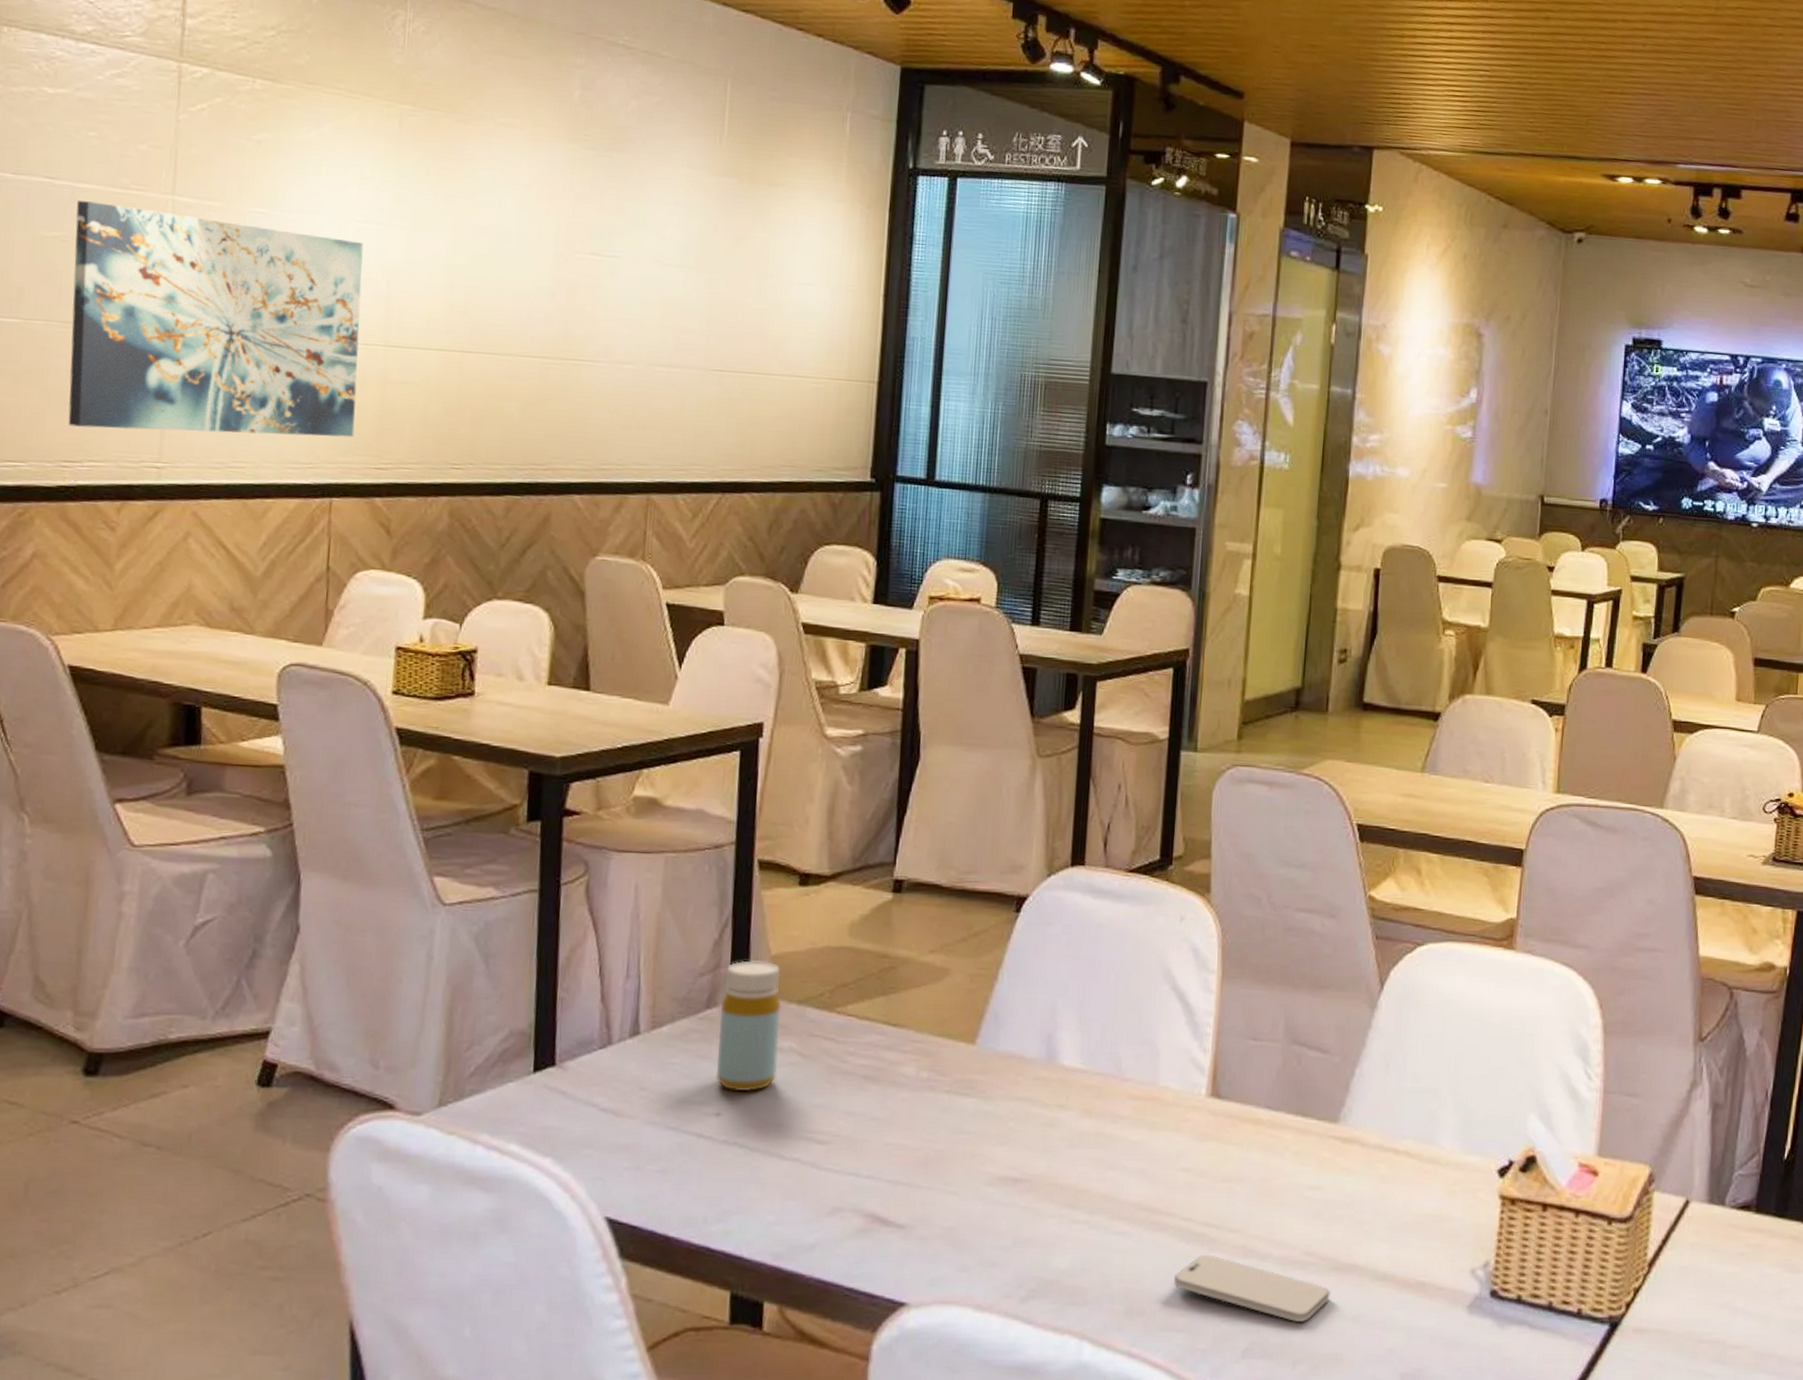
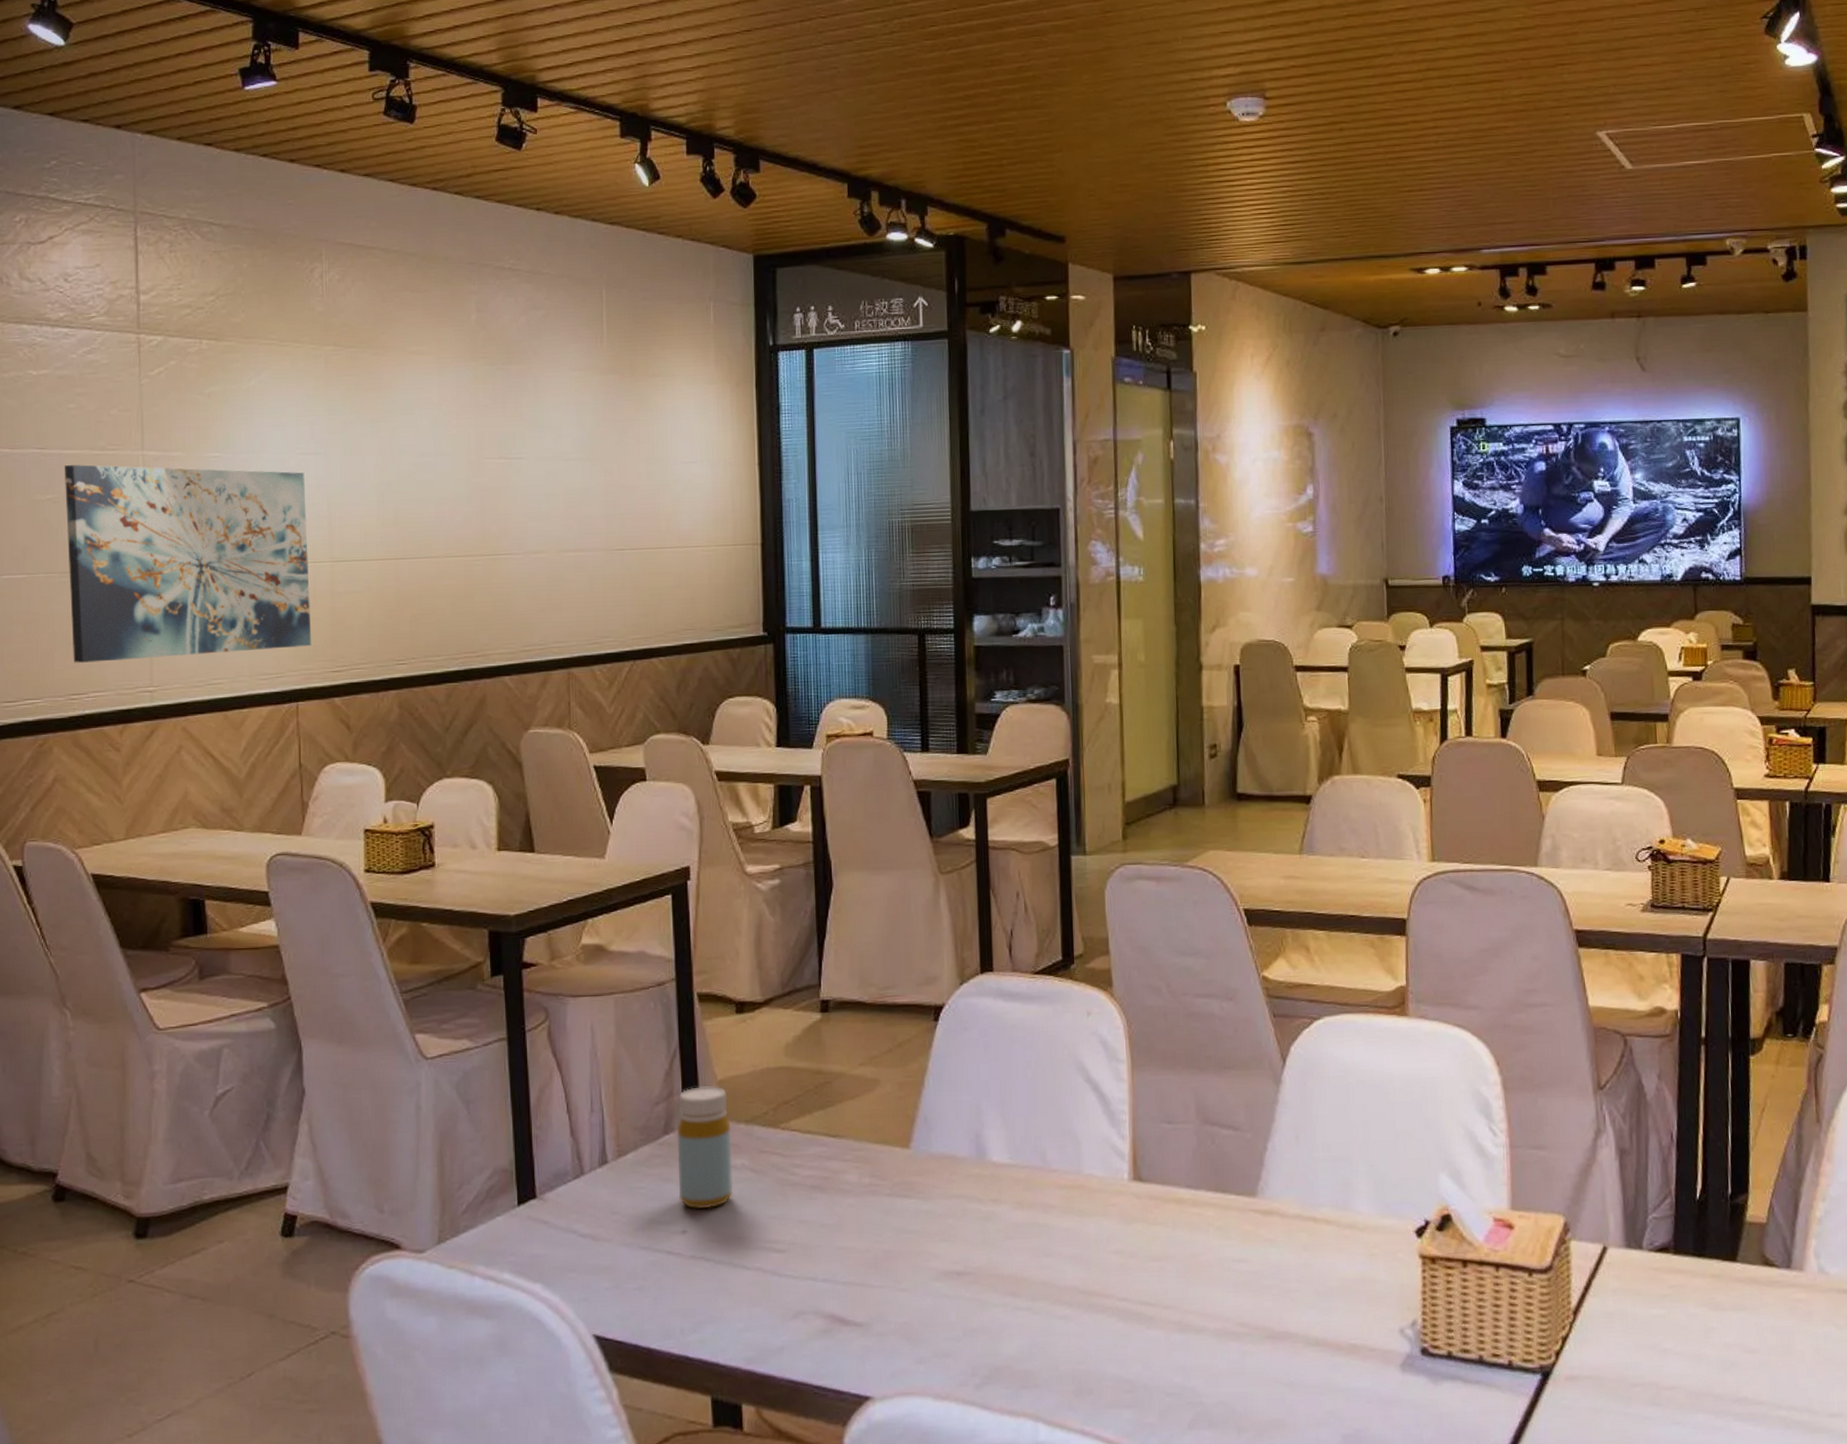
smartphone: present [1174,1254,1330,1323] -> none [1117,1332,1267,1392]

